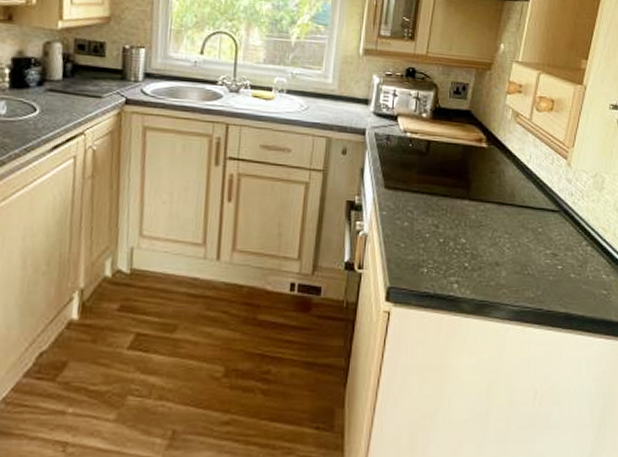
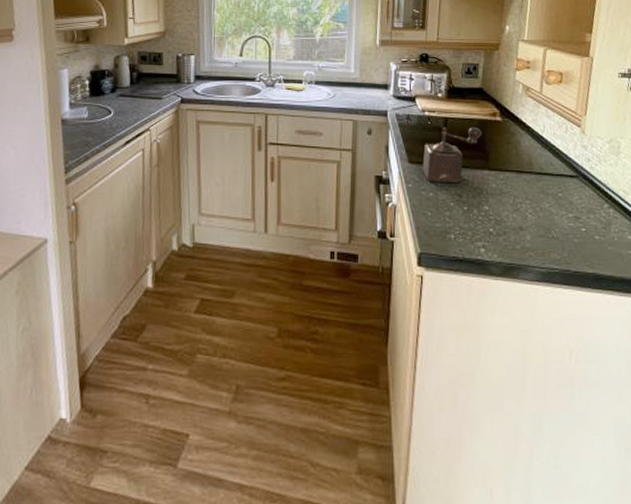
pepper mill: none [399,151,466,213] -> present [422,127,482,183]

